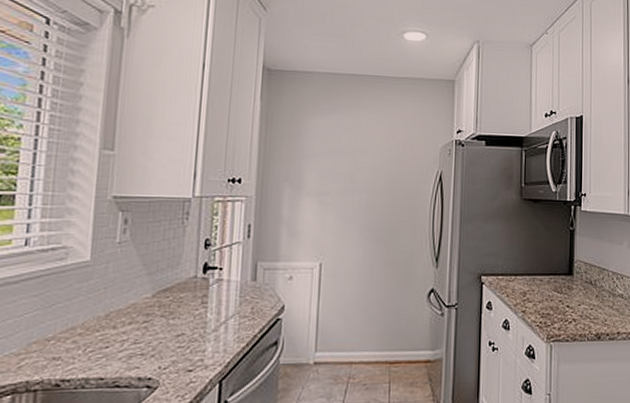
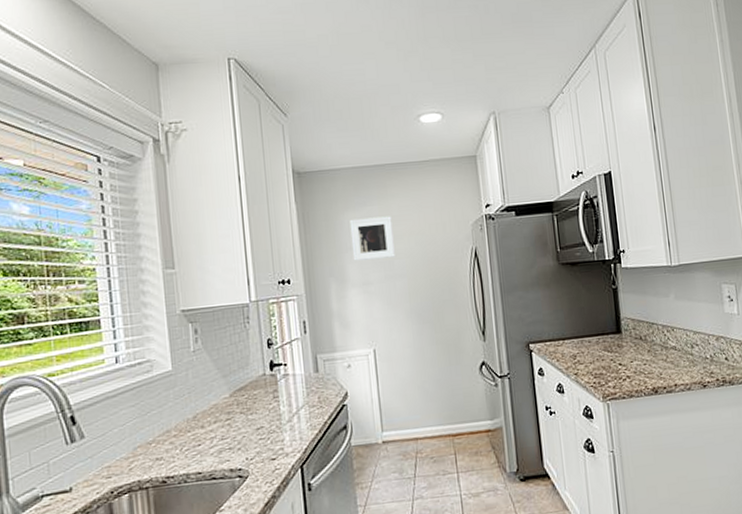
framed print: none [313,125,360,170] -> present [349,216,395,261]

